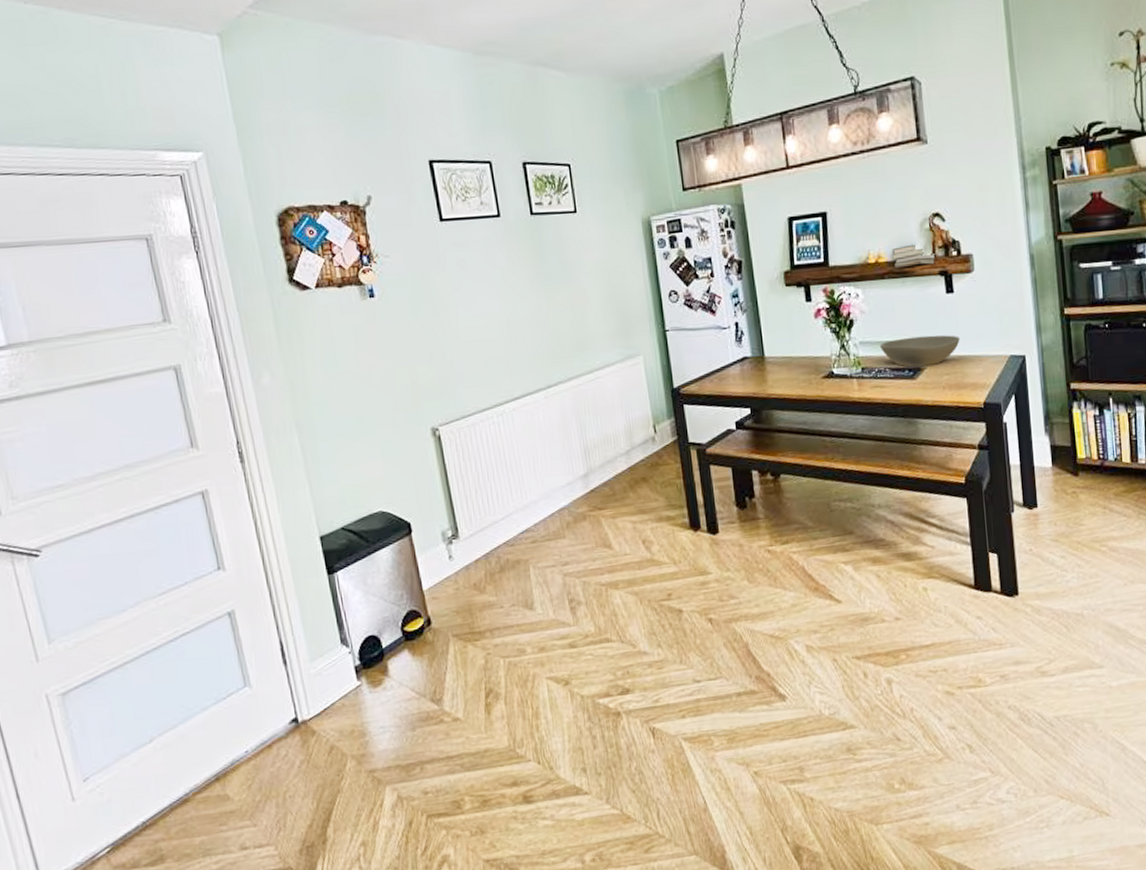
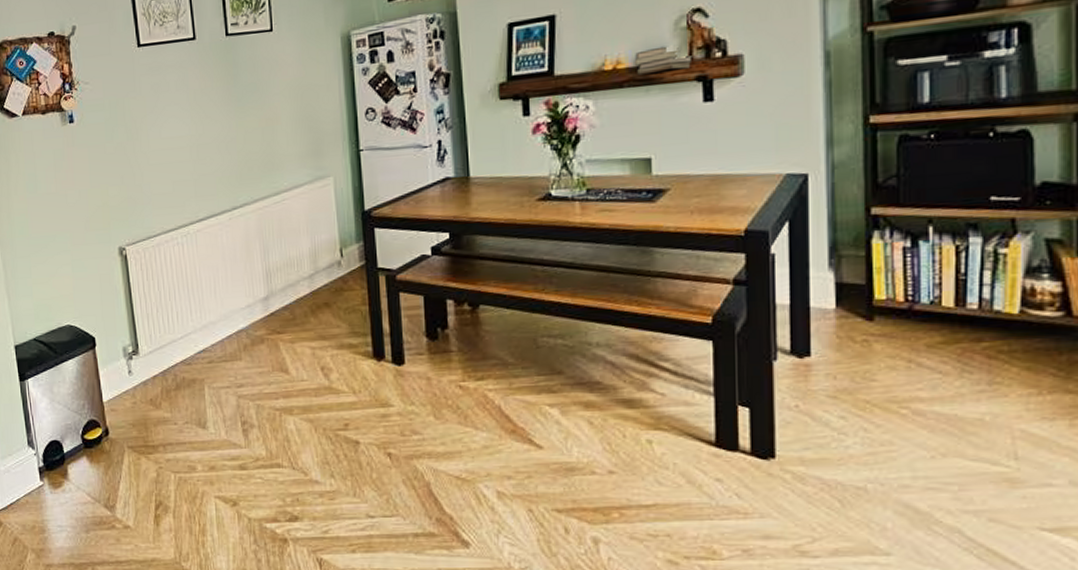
bowl: present [879,335,960,368] -> none [611,150,718,189]

